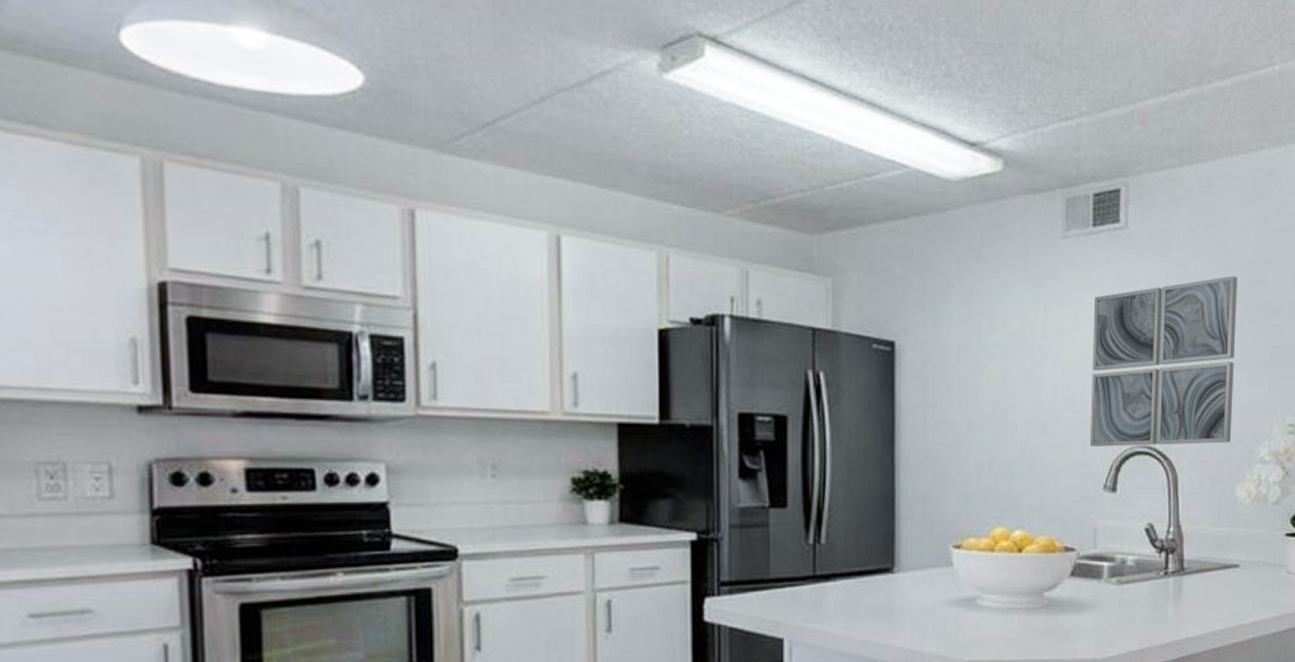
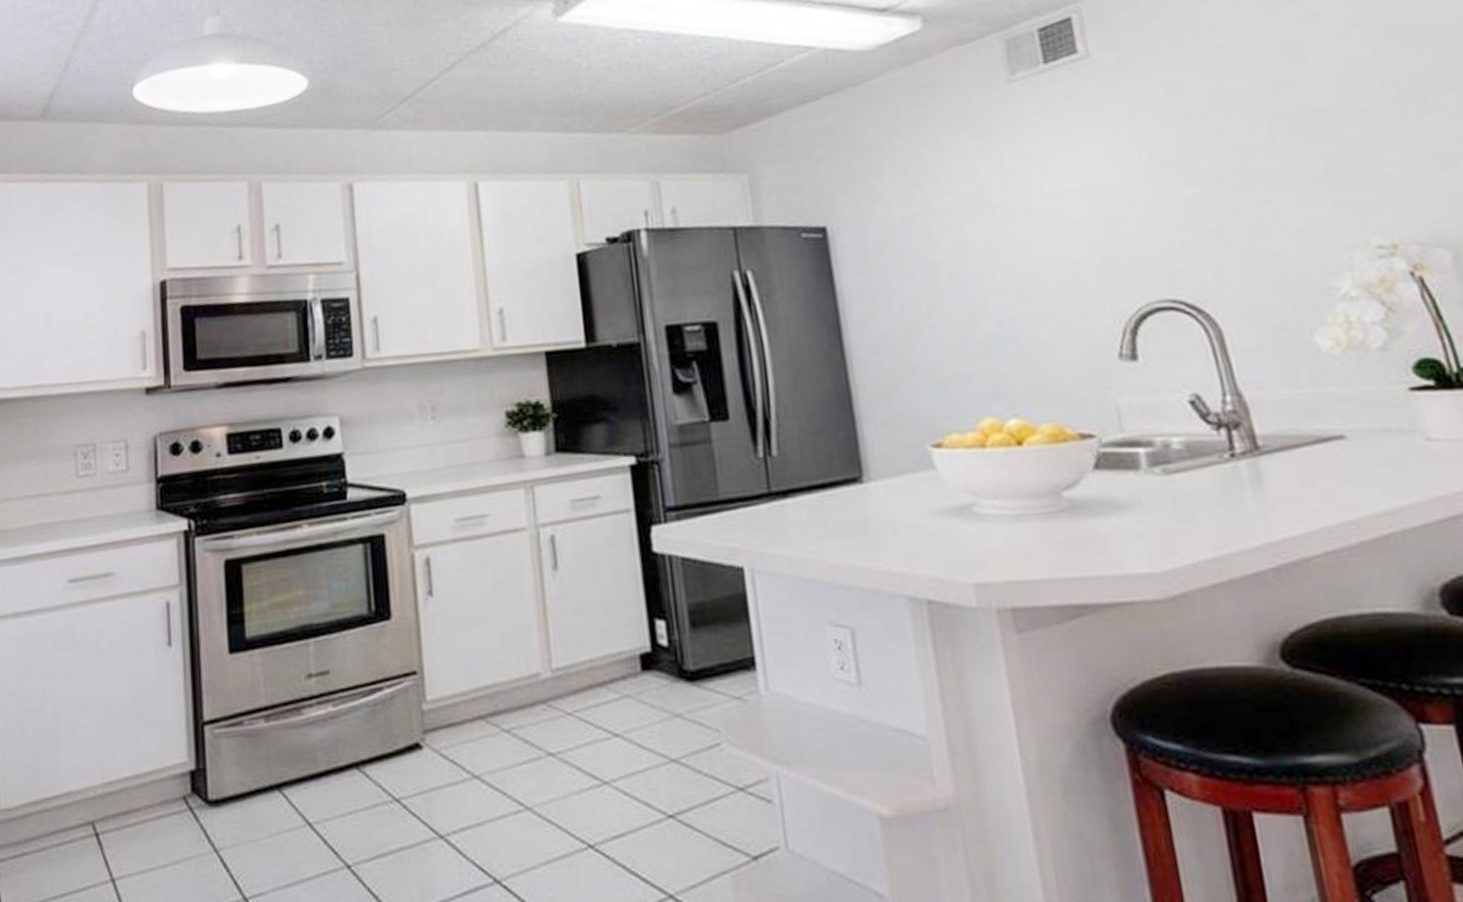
wall art: present [1089,276,1238,447] -> none [1062,82,1292,310]

